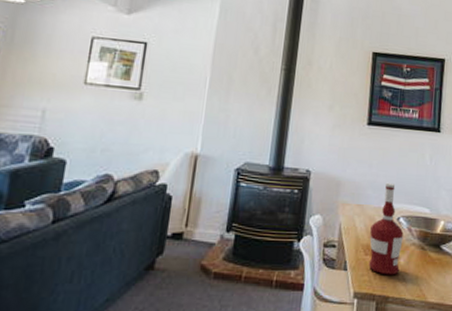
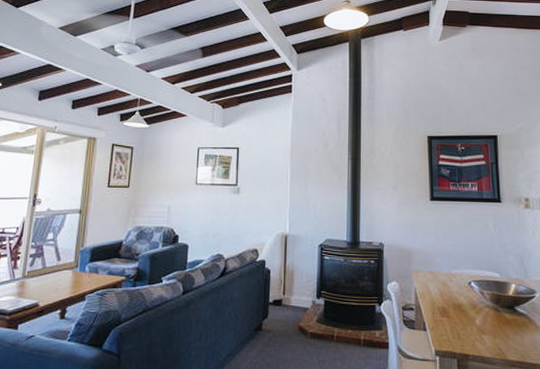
alcohol: present [368,182,404,275] -> none [444,250,477,335]

